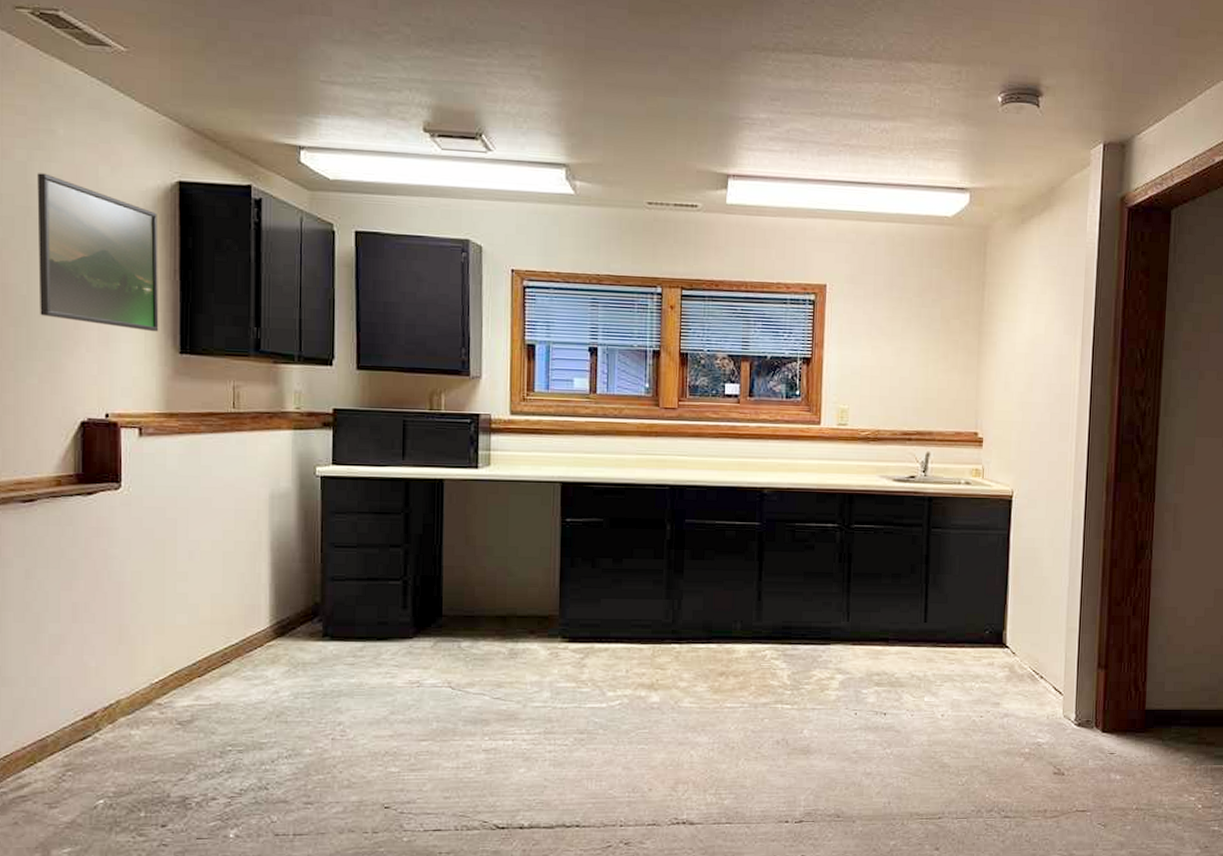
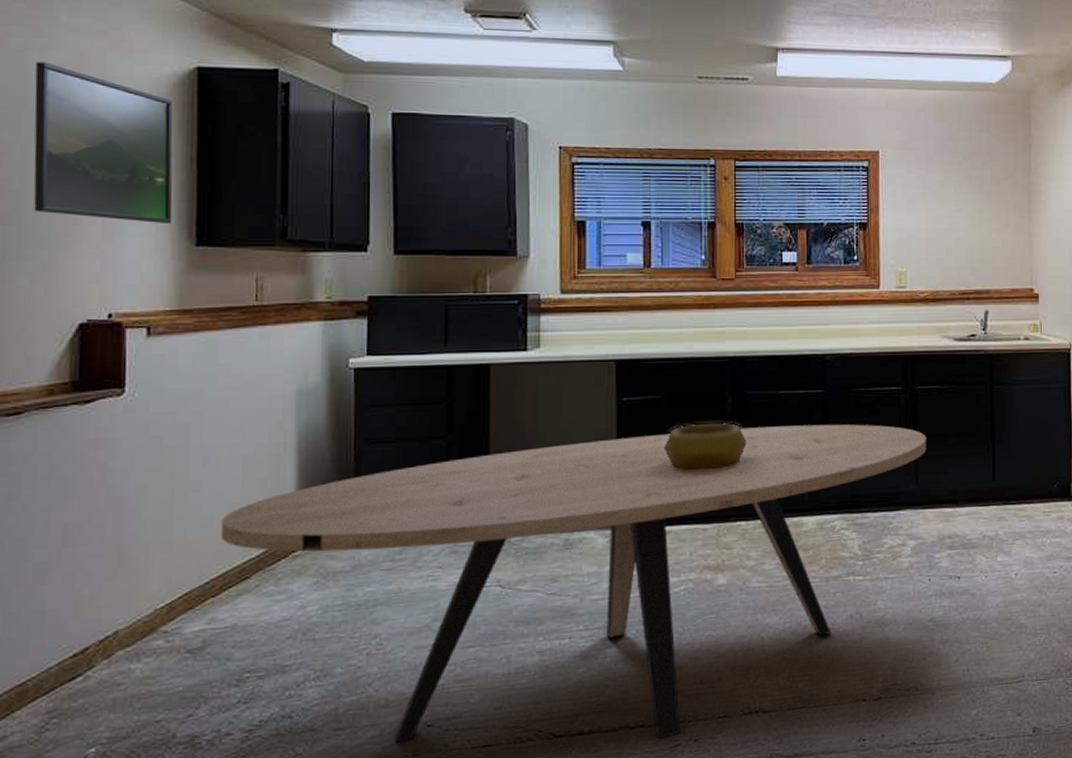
dining table: none [205,555,860,839] -> present [220,424,927,744]
decorative bowl: none [604,546,684,593] -> present [664,421,747,471]

